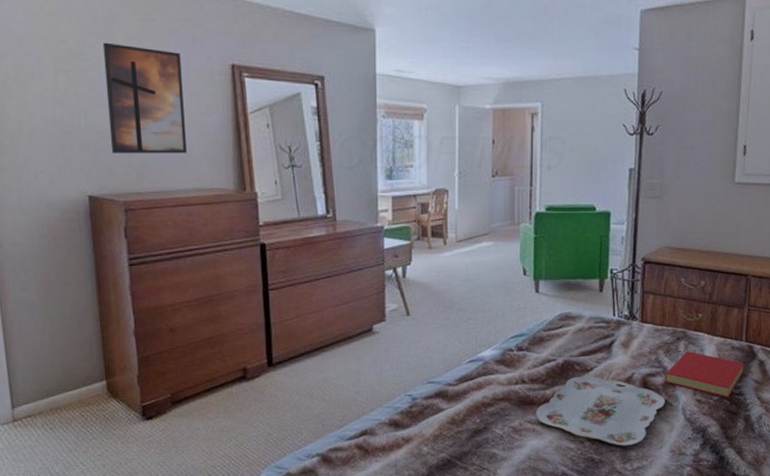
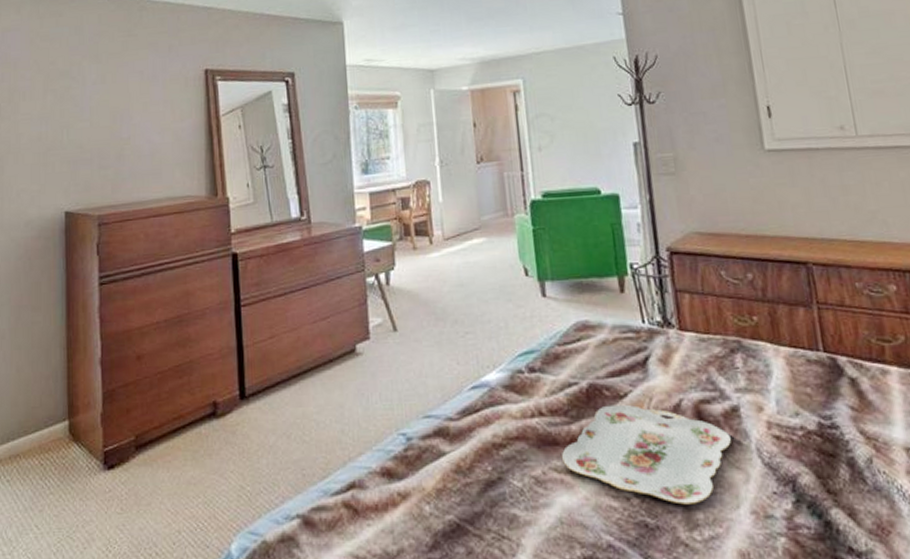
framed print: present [102,42,187,154] -> none [88,59,160,167]
book: present [665,351,745,398] -> none [723,367,832,433]

